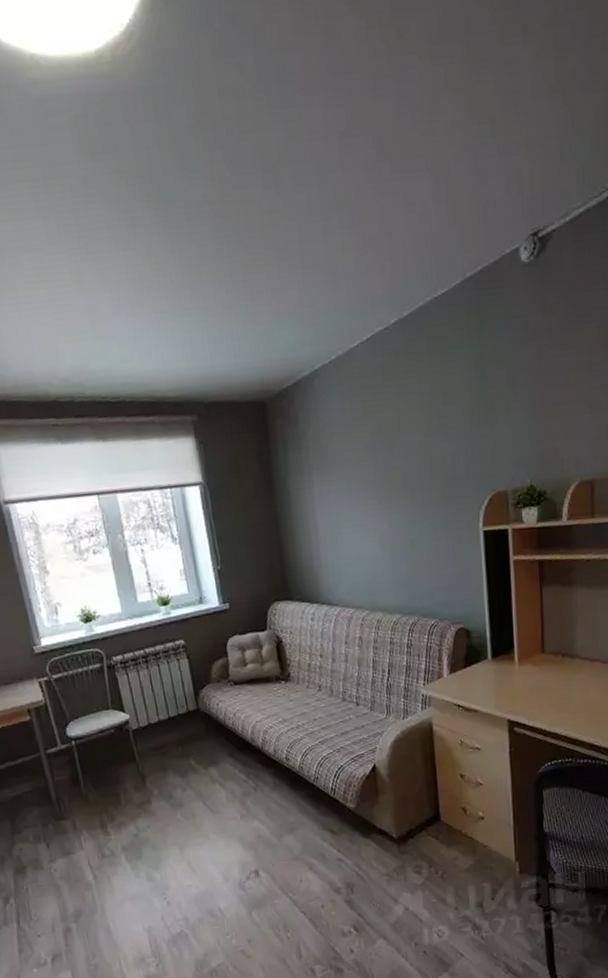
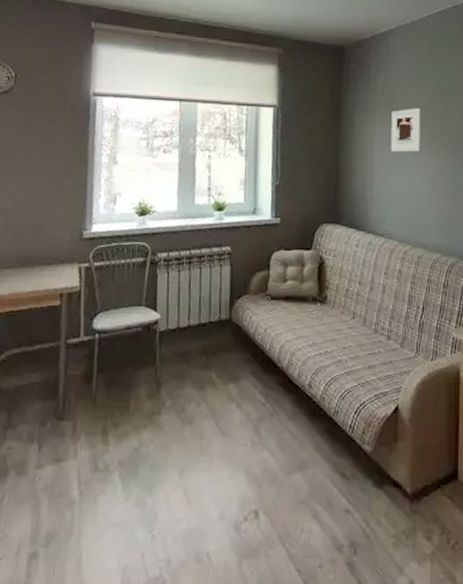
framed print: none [329,460,366,514] -> present [390,108,421,153]

